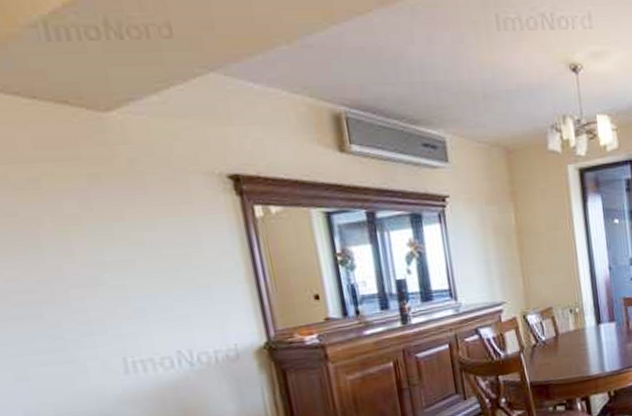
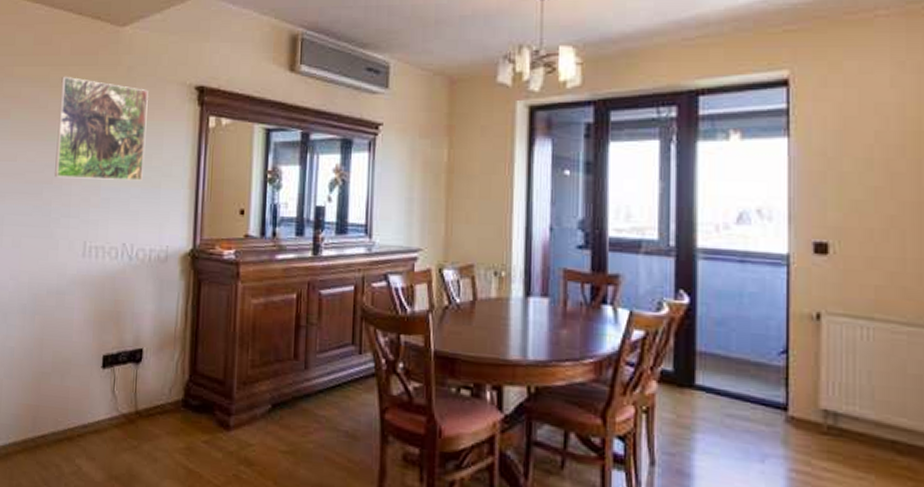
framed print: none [29,175,184,294] -> present [55,76,148,182]

